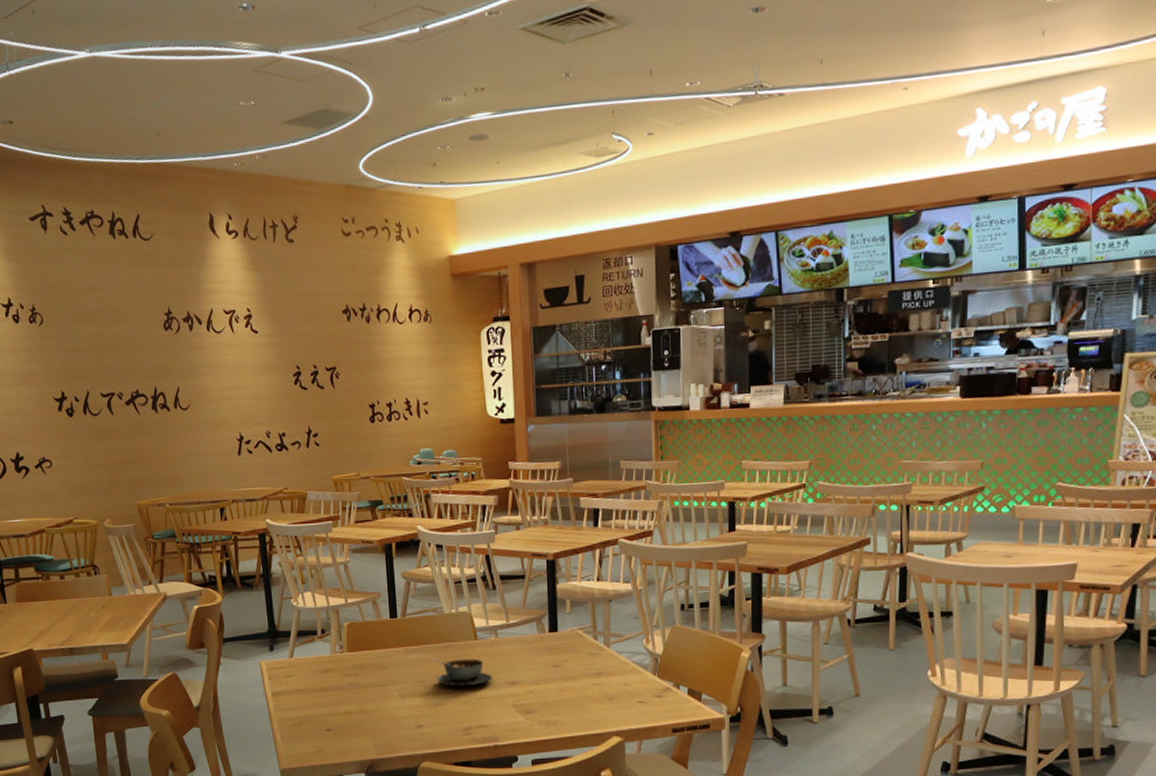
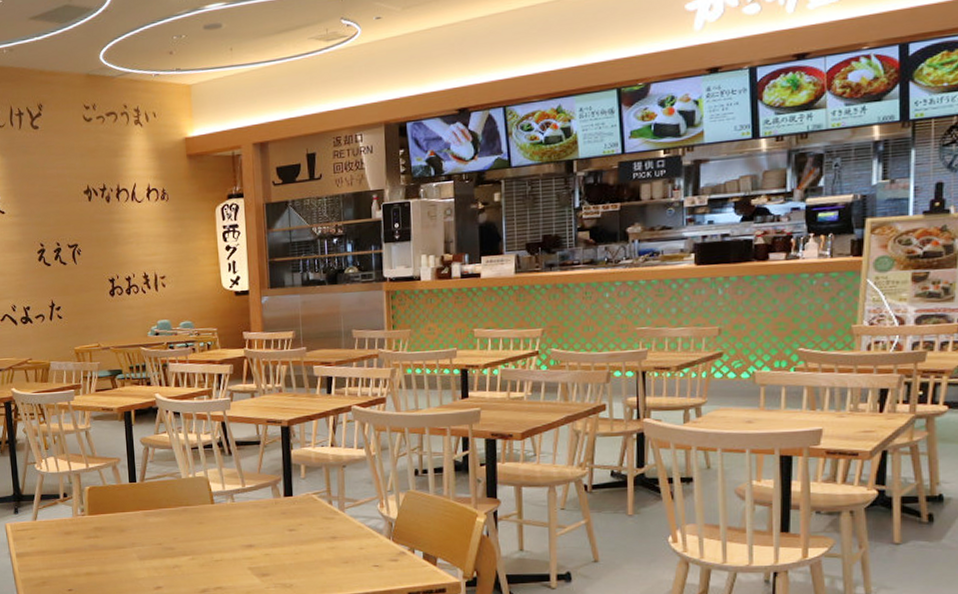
soup bowl: present [429,656,493,687] -> none [167,519,230,549]

